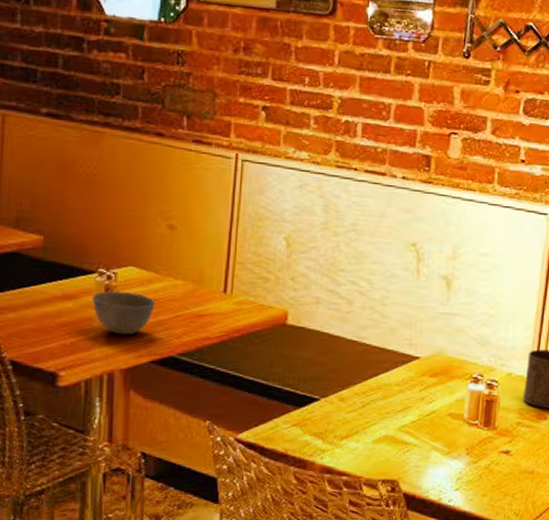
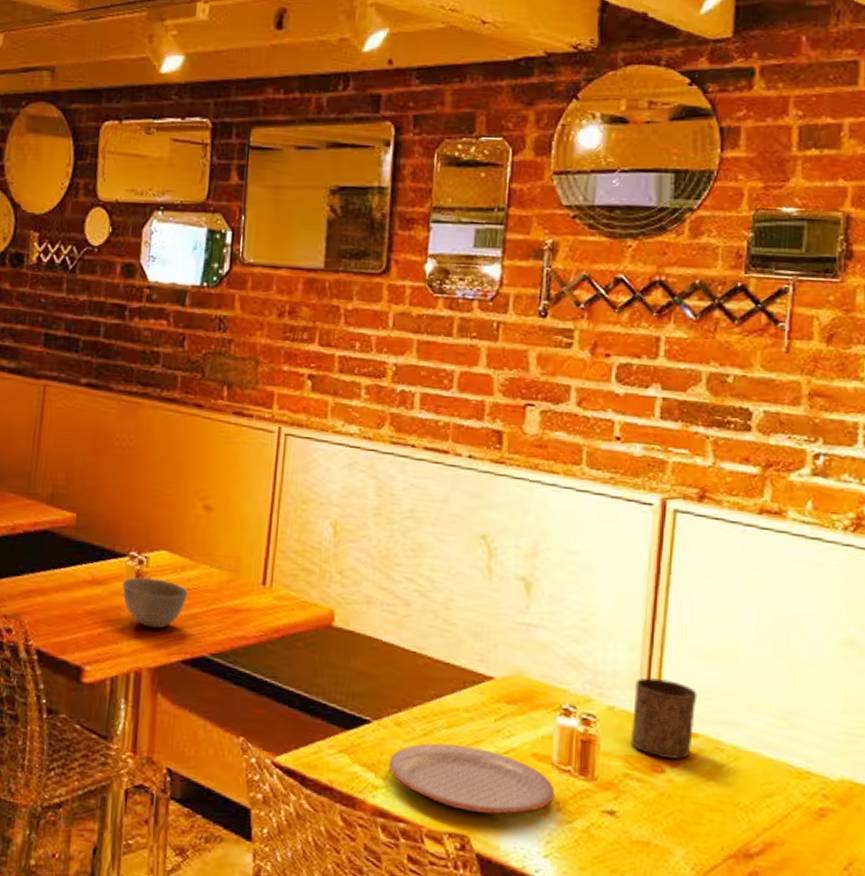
plate: none [333,412,465,462] -> present [388,743,555,814]

